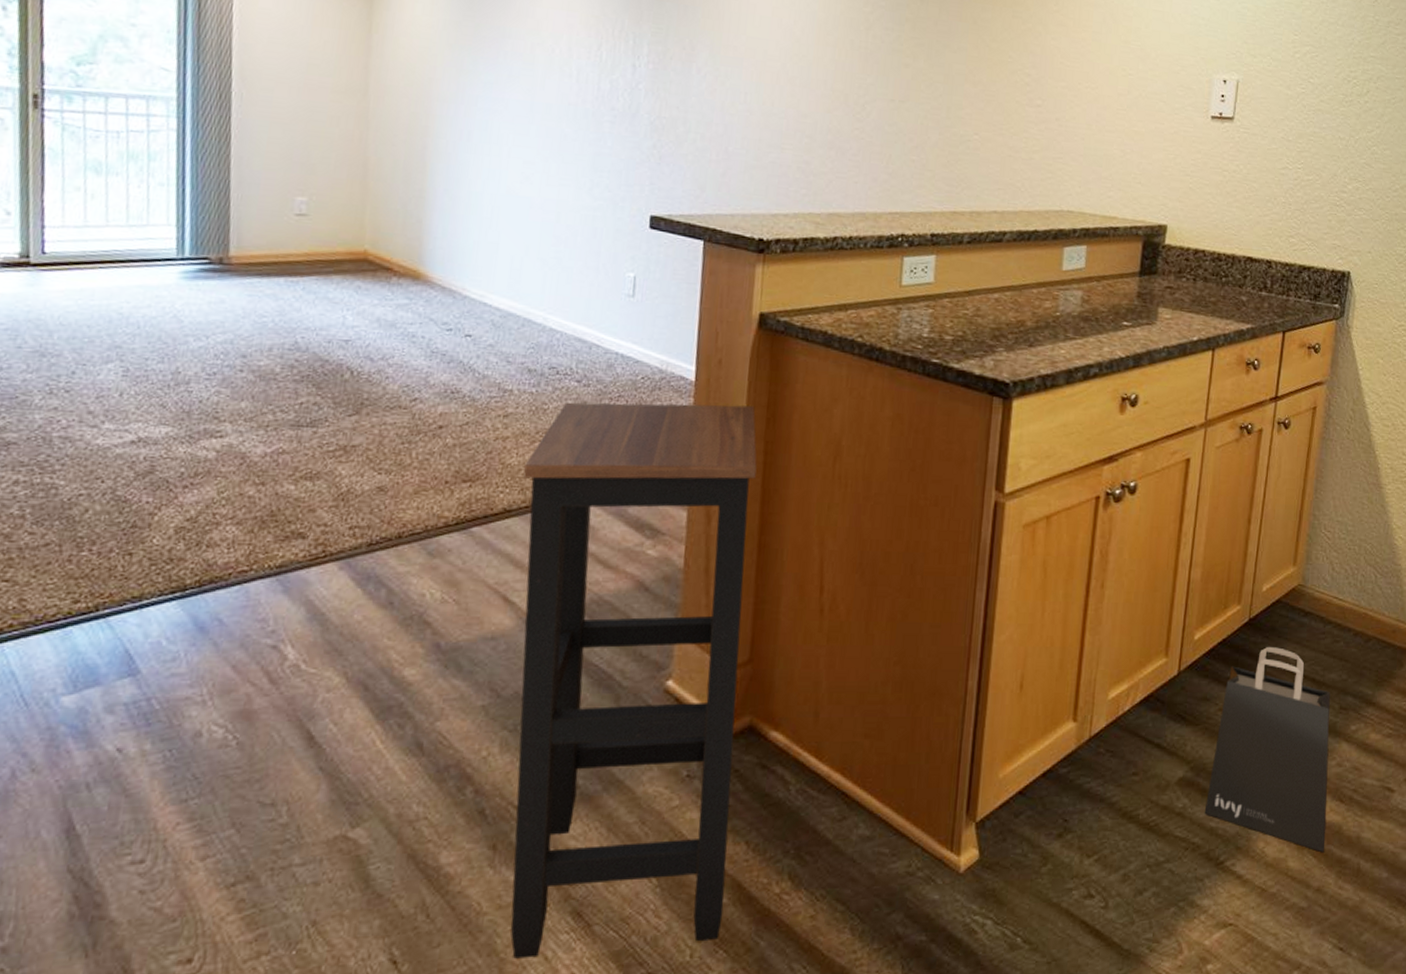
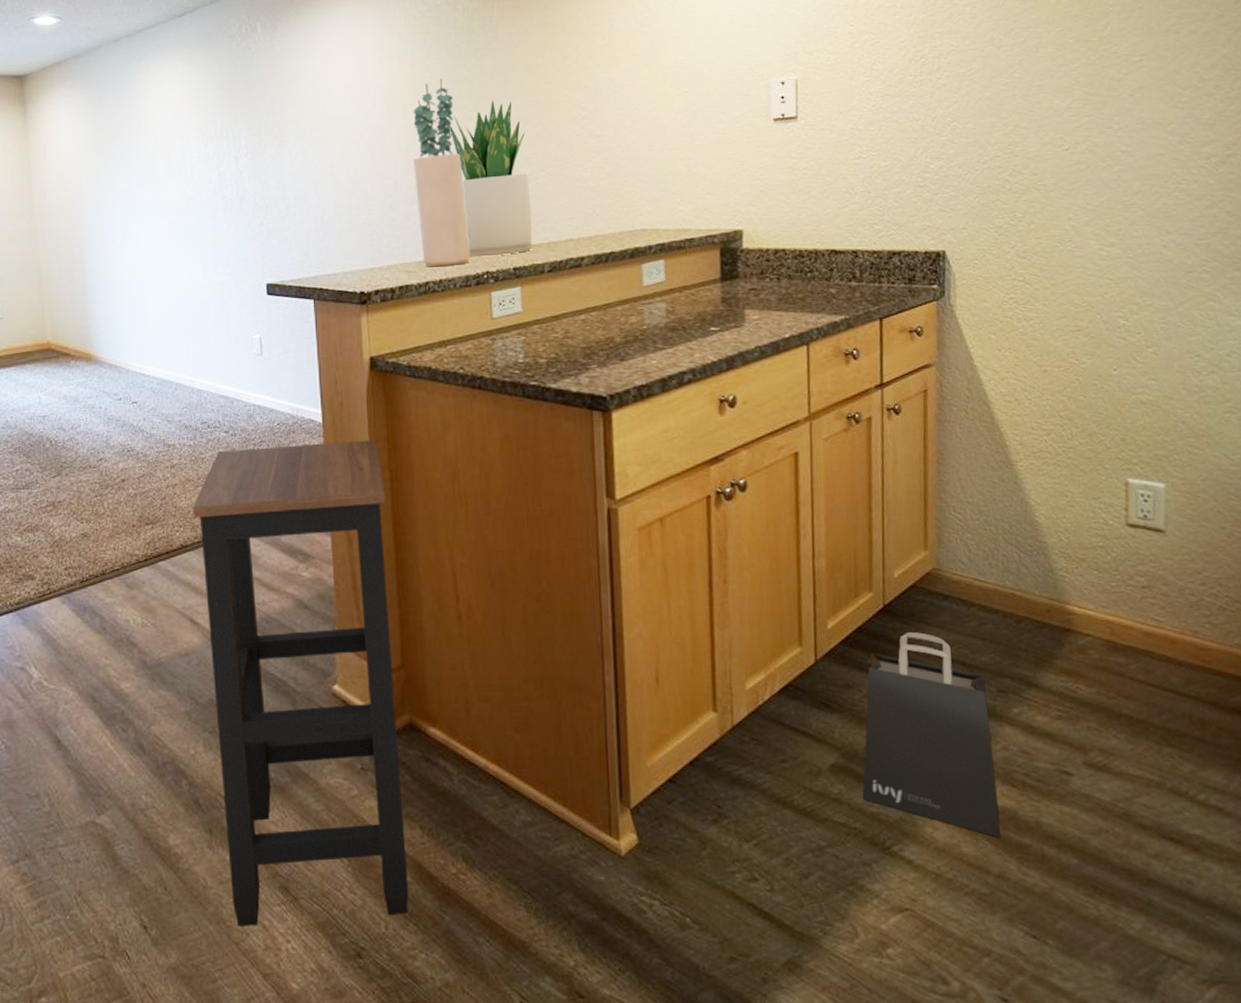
vase: none [833,16,892,223] -> present [412,78,471,267]
planter: none [883,49,964,219] -> present [450,100,532,257]

